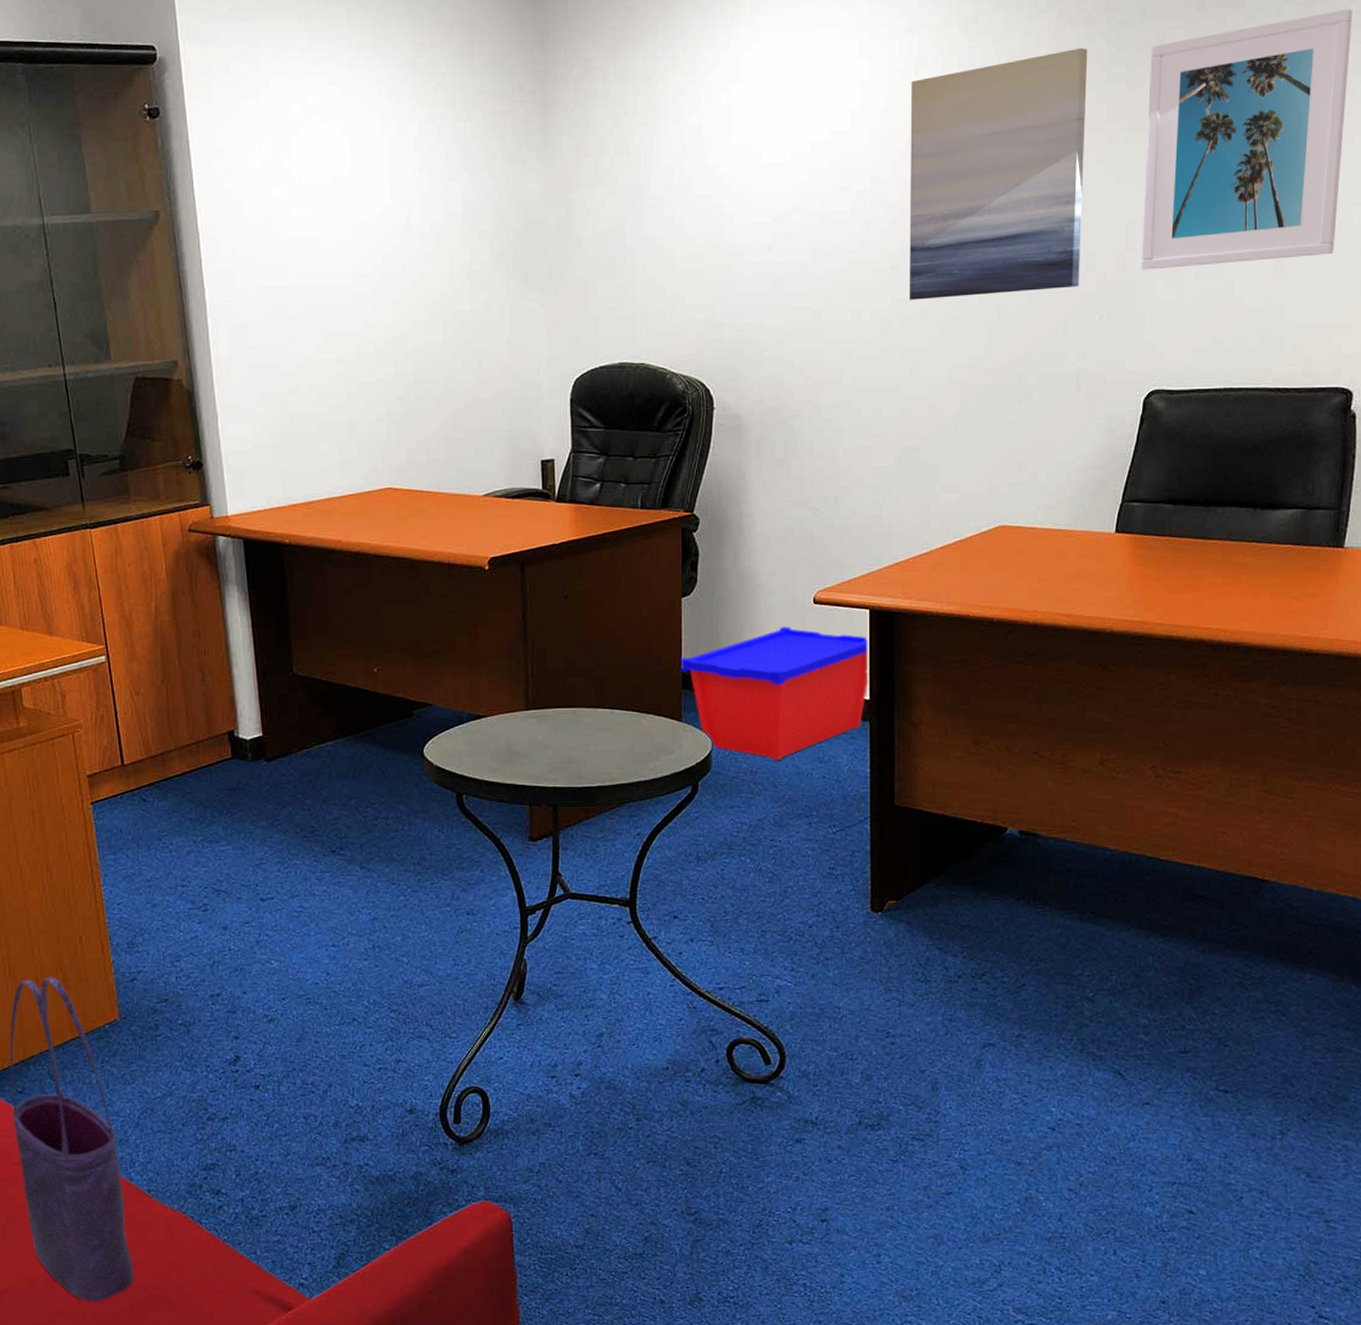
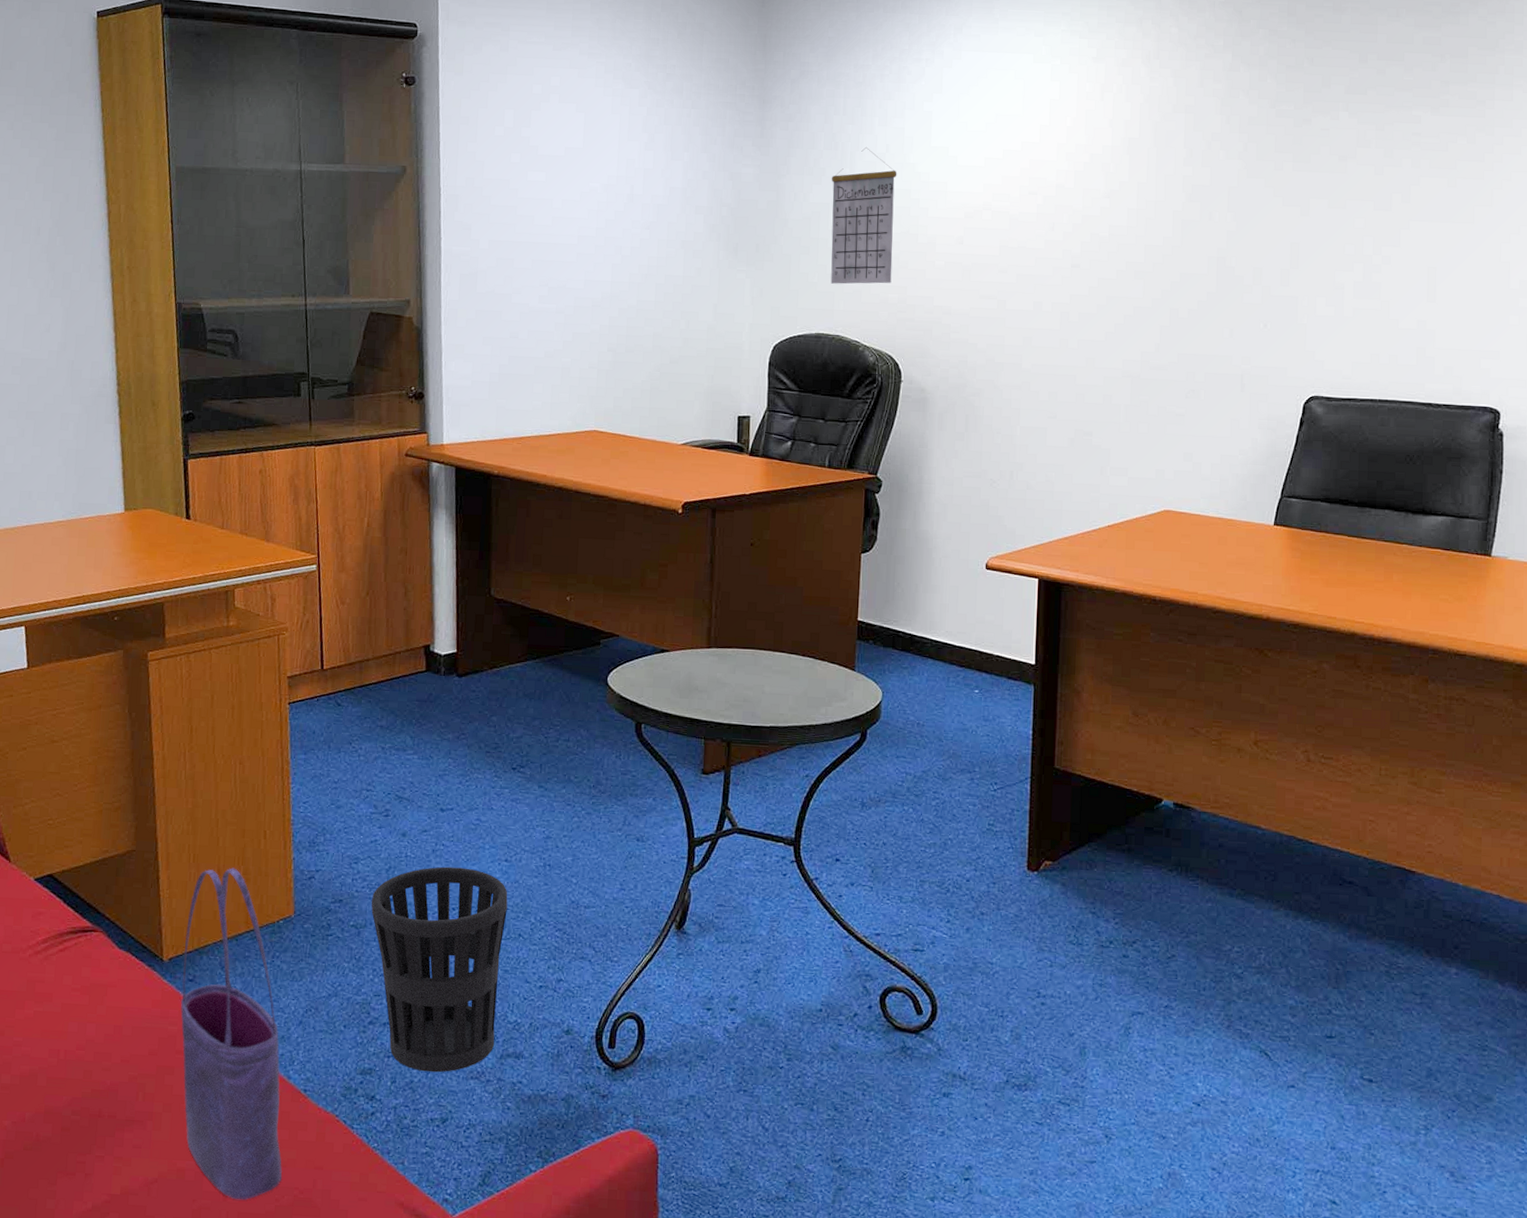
wastebasket: none [197,956,339,1162] -> present [371,866,508,1073]
calendar: none [625,149,697,307] -> present [831,146,897,284]
storage bin: present [679,626,870,761] -> none [855,588,1036,716]
wall art: present [909,47,1088,300] -> none [1087,86,1259,298]
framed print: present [1140,9,1353,270] -> none [1303,70,1502,287]

